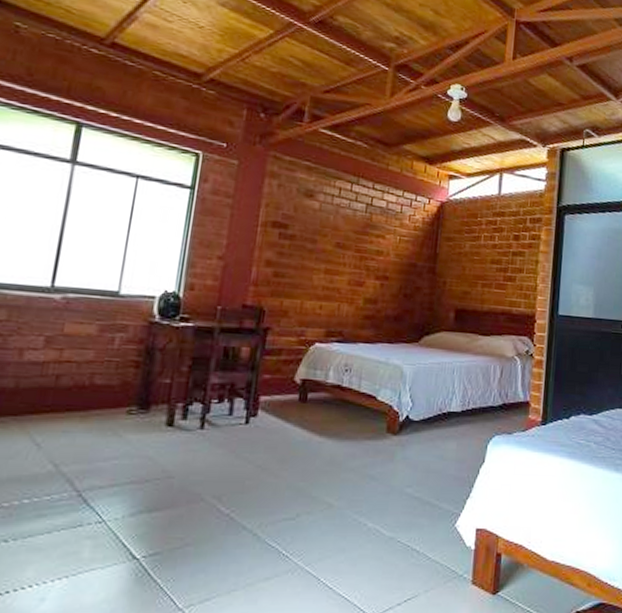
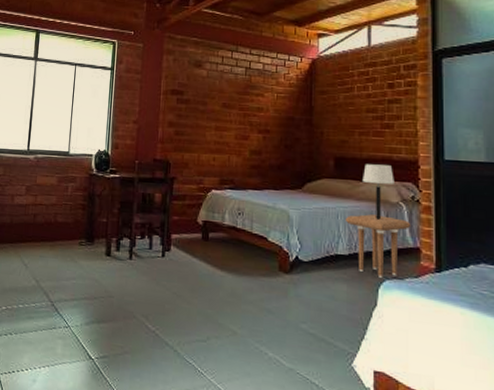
side table: none [461,369,524,434] -> present [346,214,411,278]
table lamp: none [481,317,512,374] -> present [363,164,394,220]

